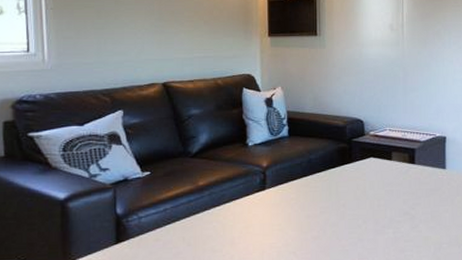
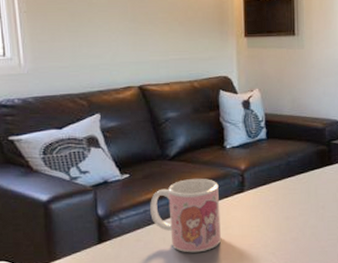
mug: none [170,176,241,253] -> present [150,179,221,253]

